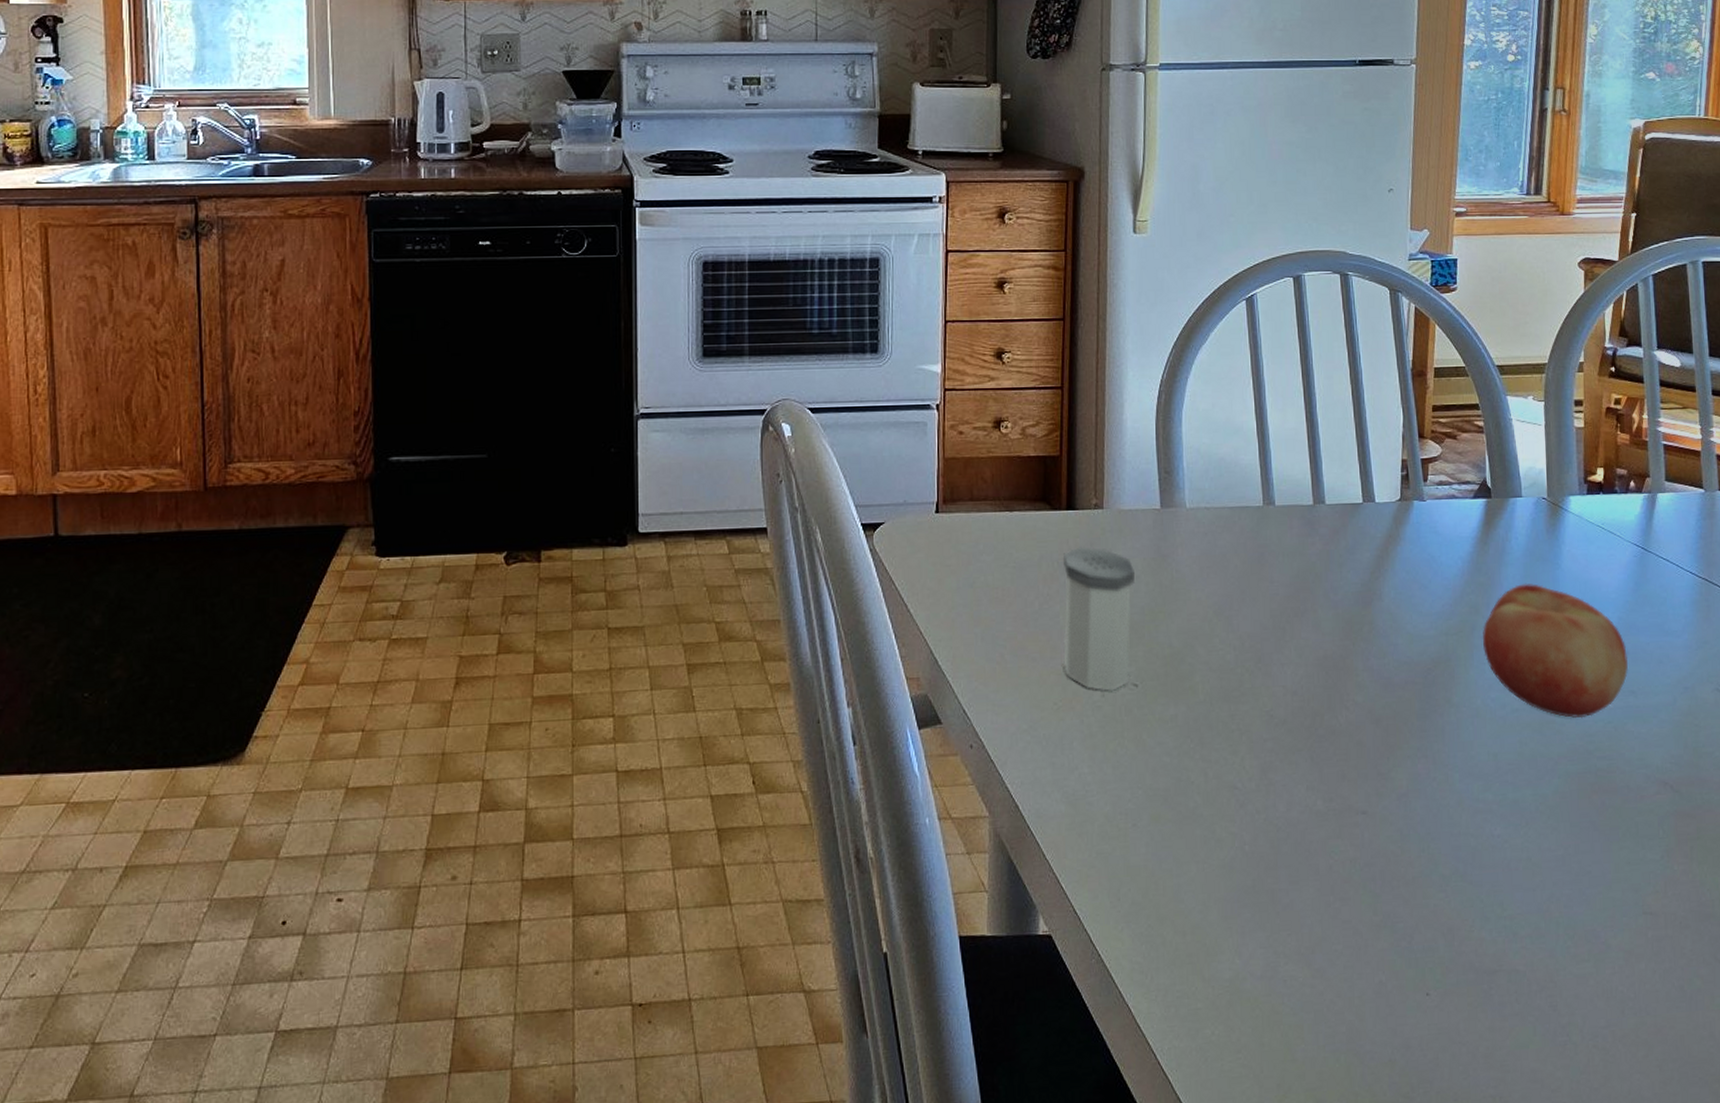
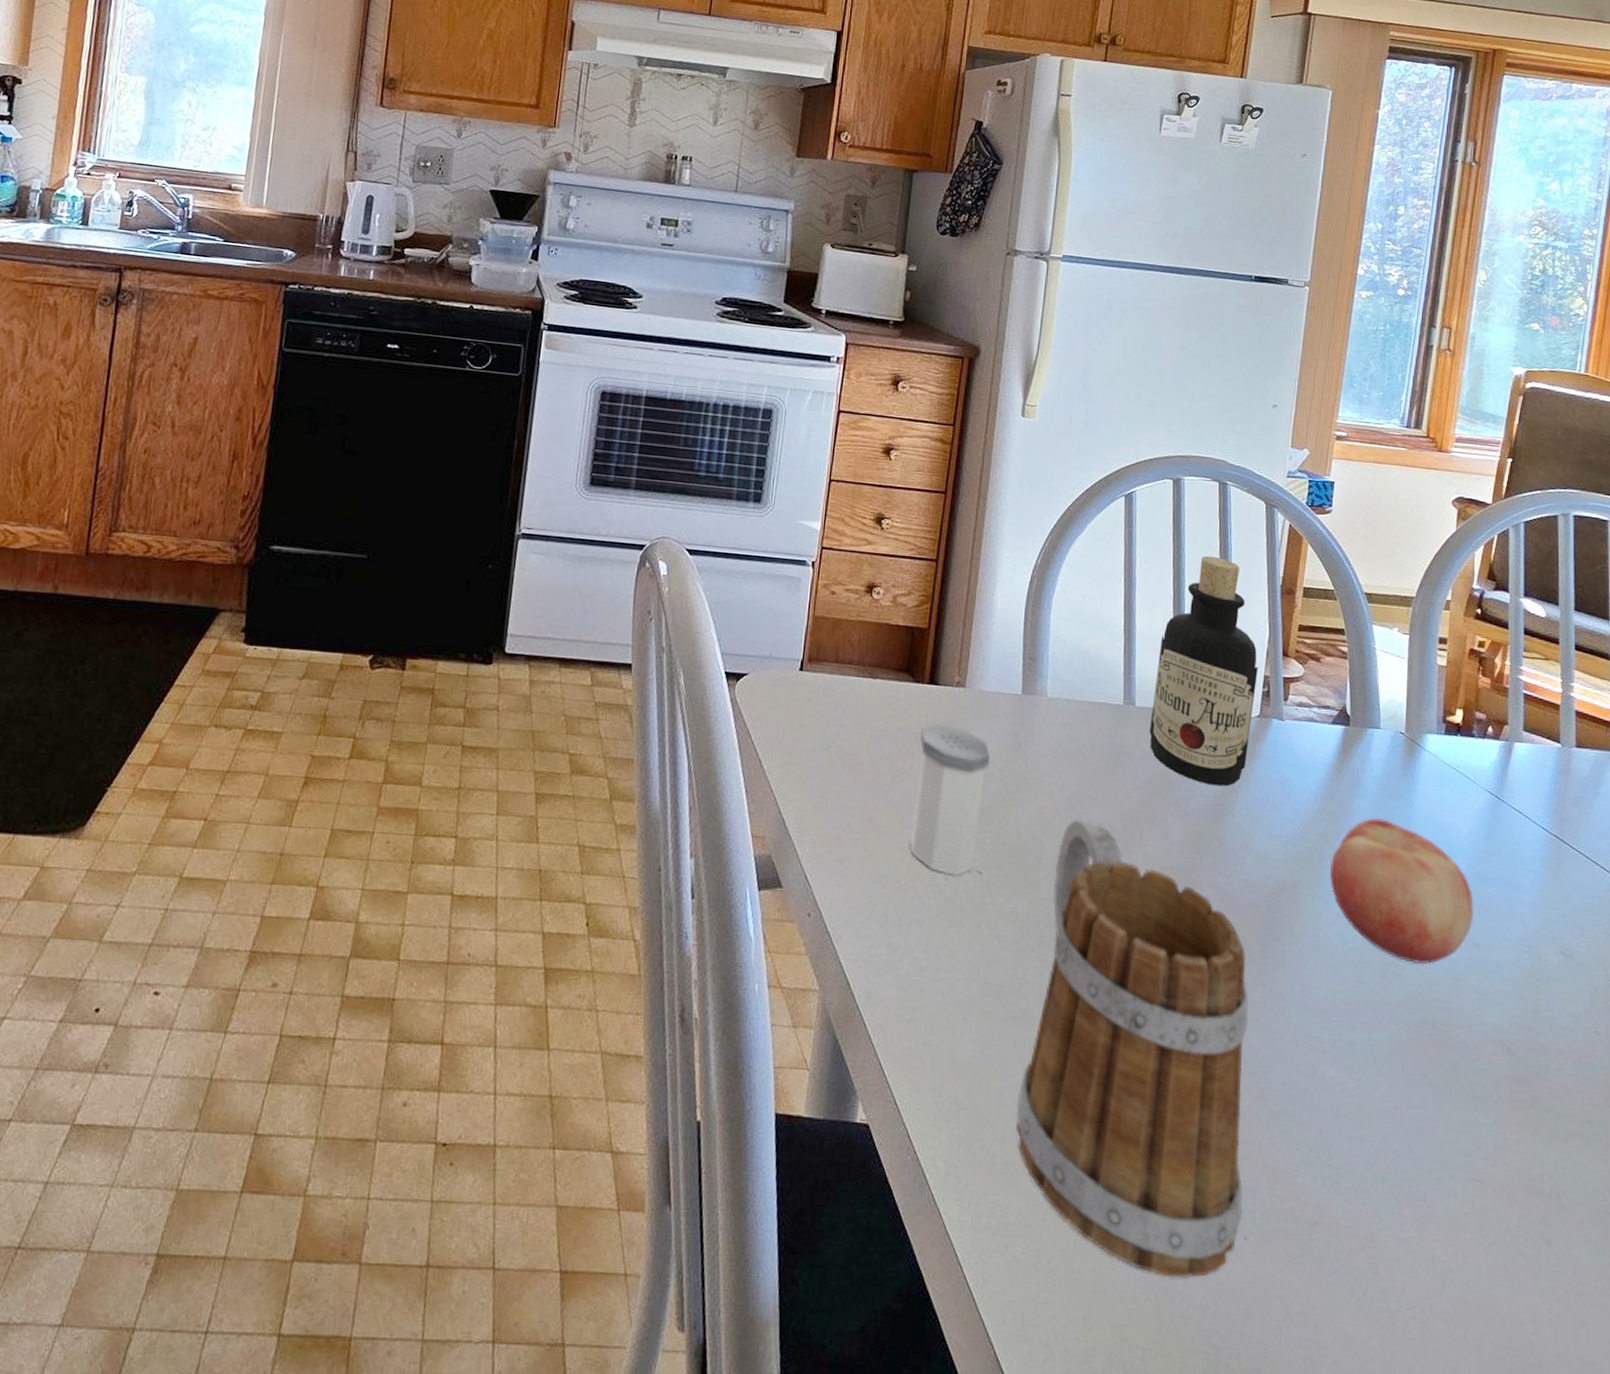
mug: none [1194,622,1423,1039] -> present [1016,819,1249,1280]
bottle: none [1291,348,1395,573] -> present [1149,555,1258,787]

